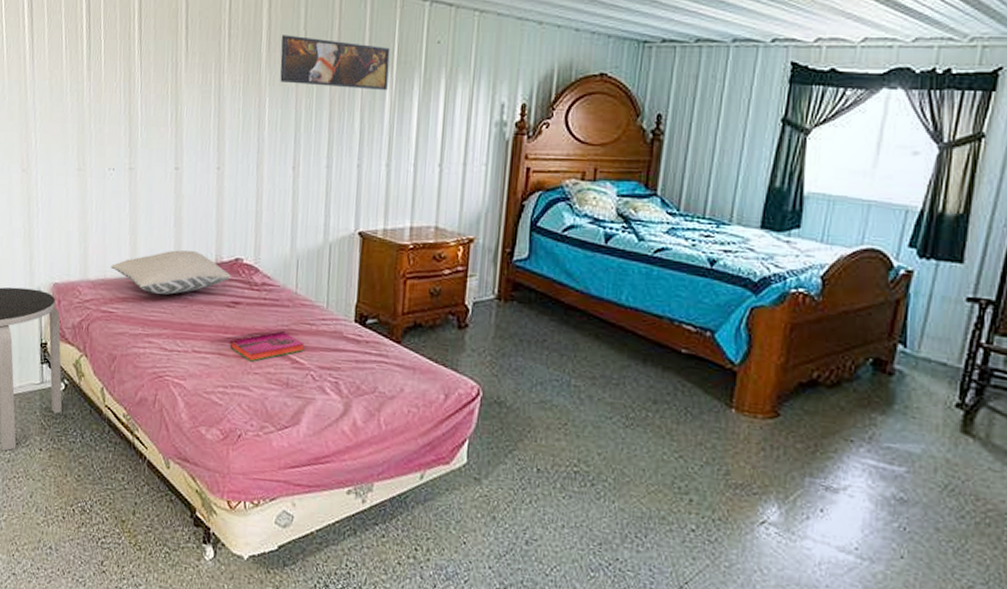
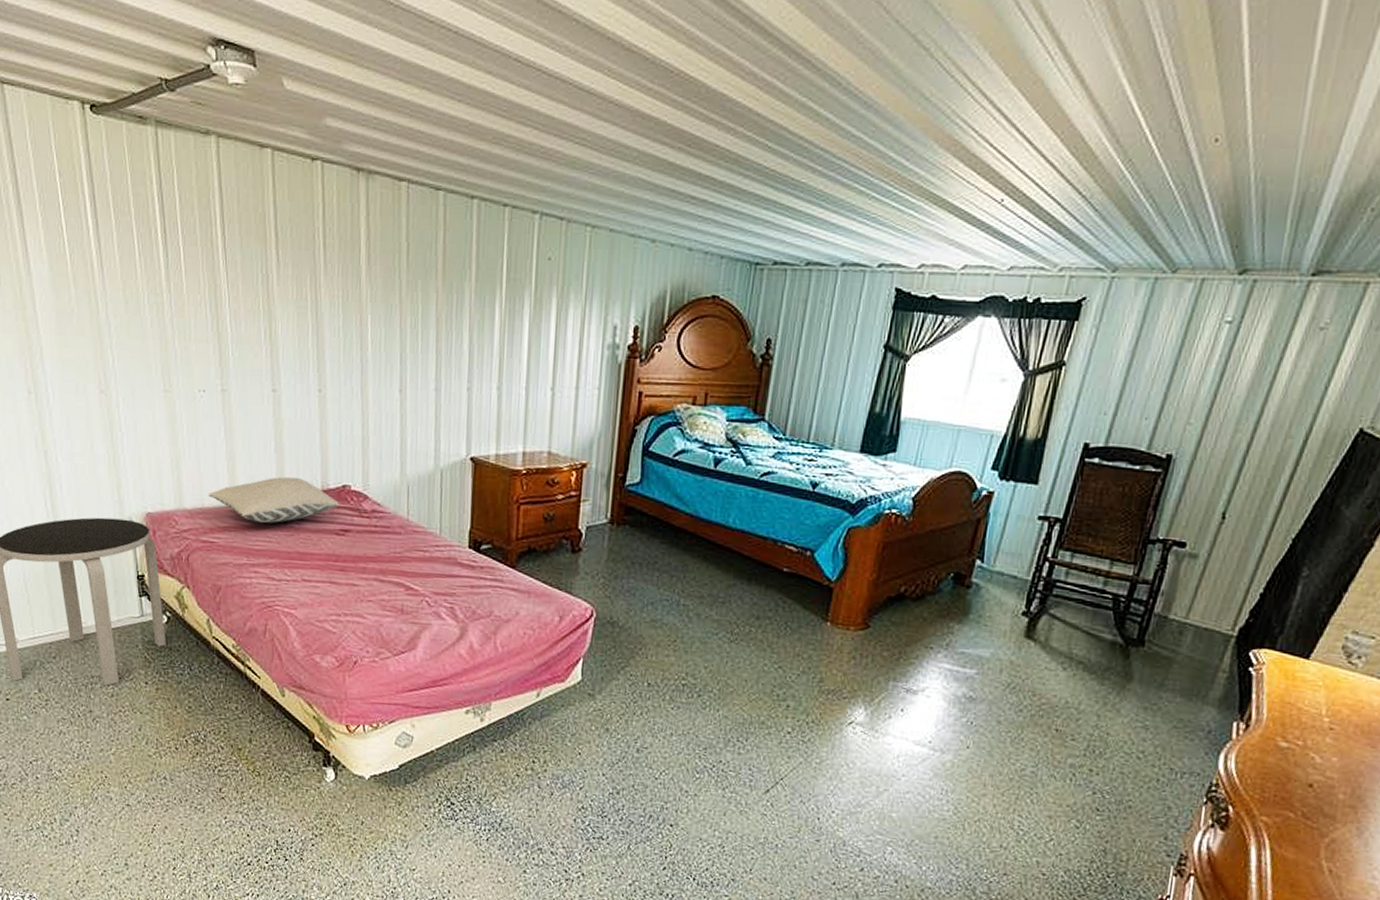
hardback book: present [230,331,305,362] -> none [342,558,418,590]
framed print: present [280,35,390,91] -> none [381,246,499,310]

